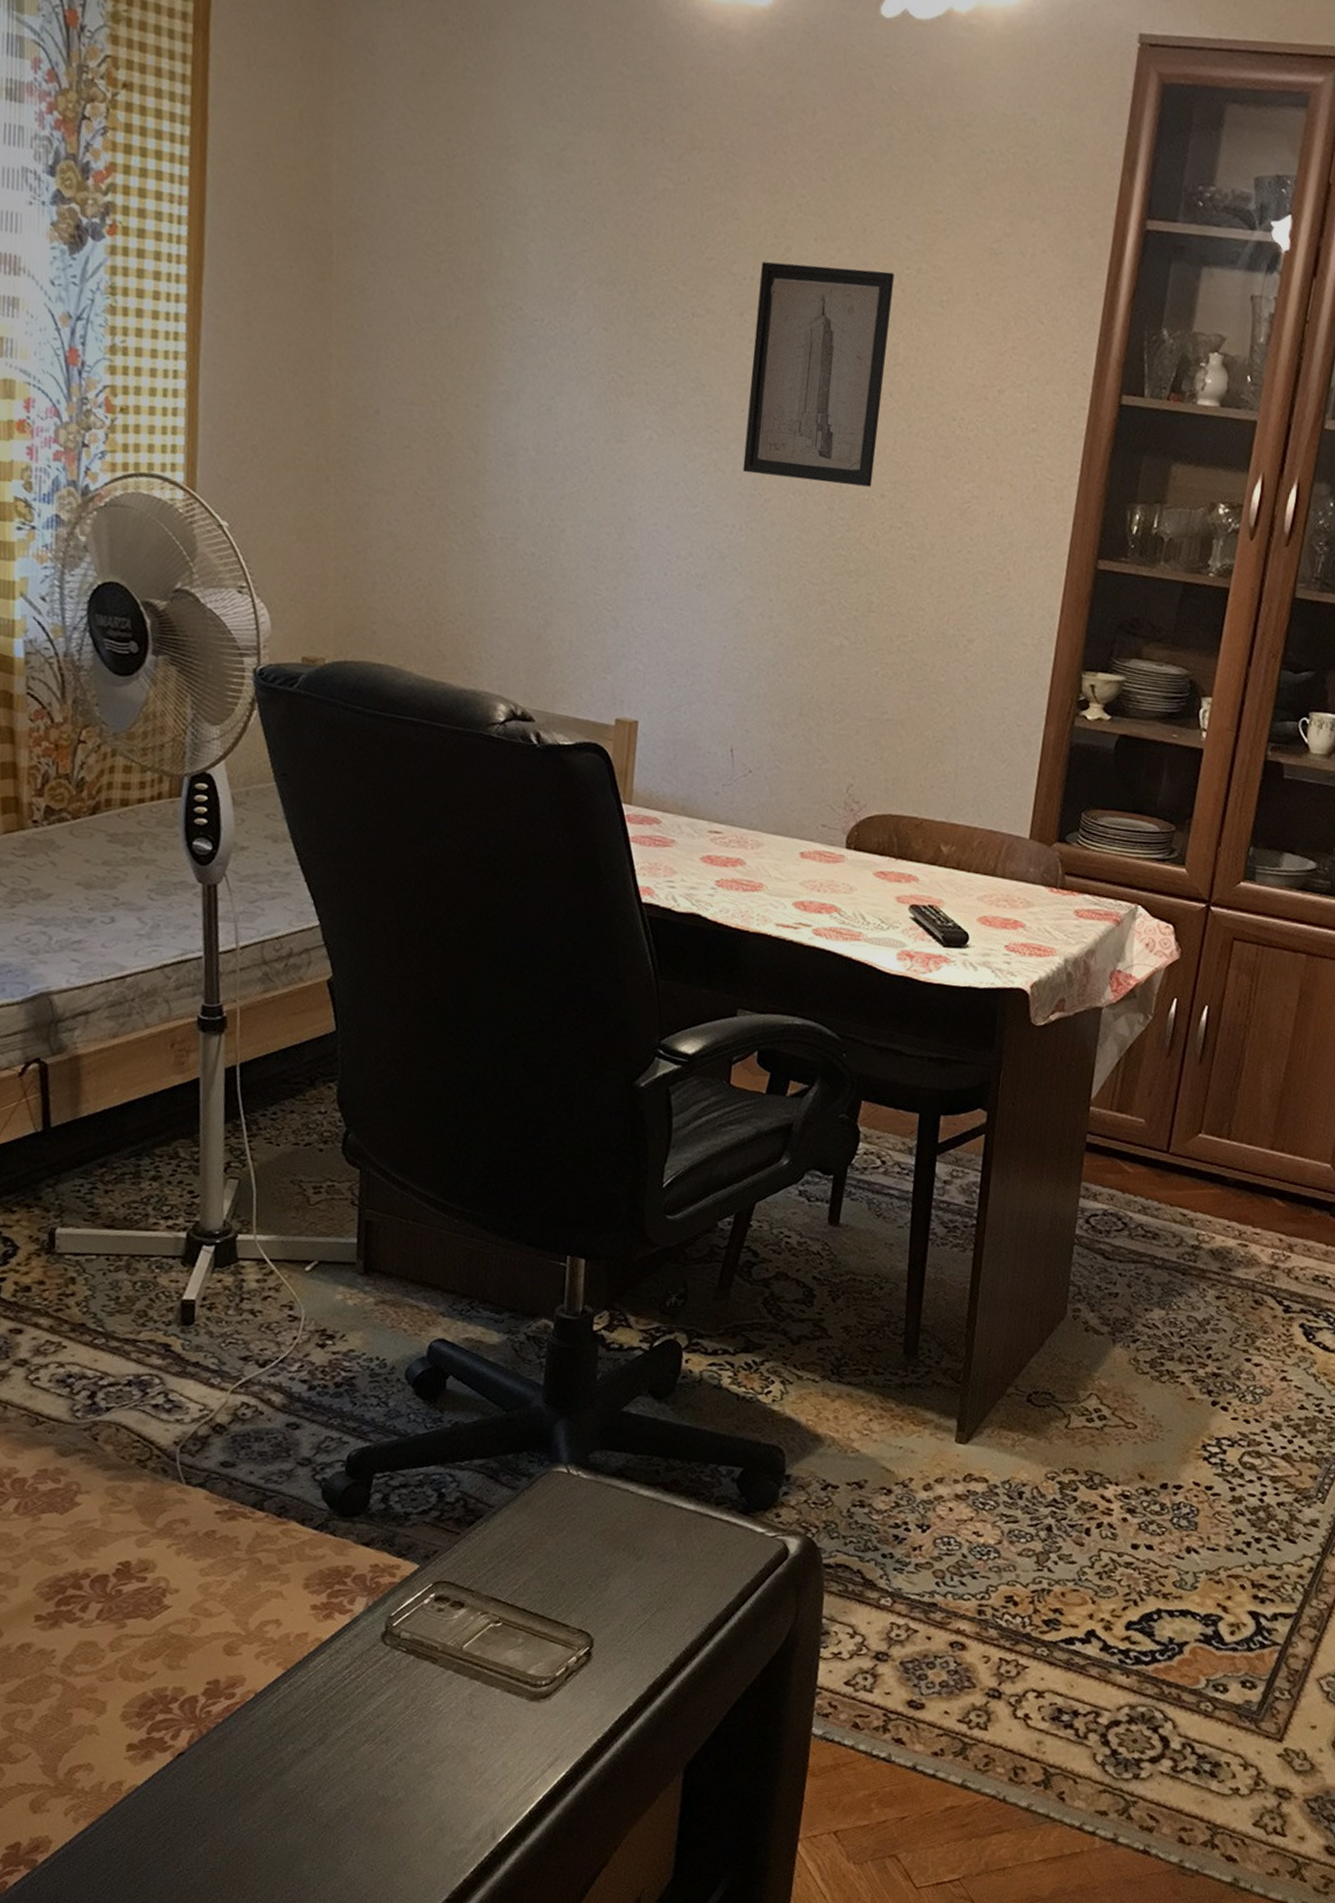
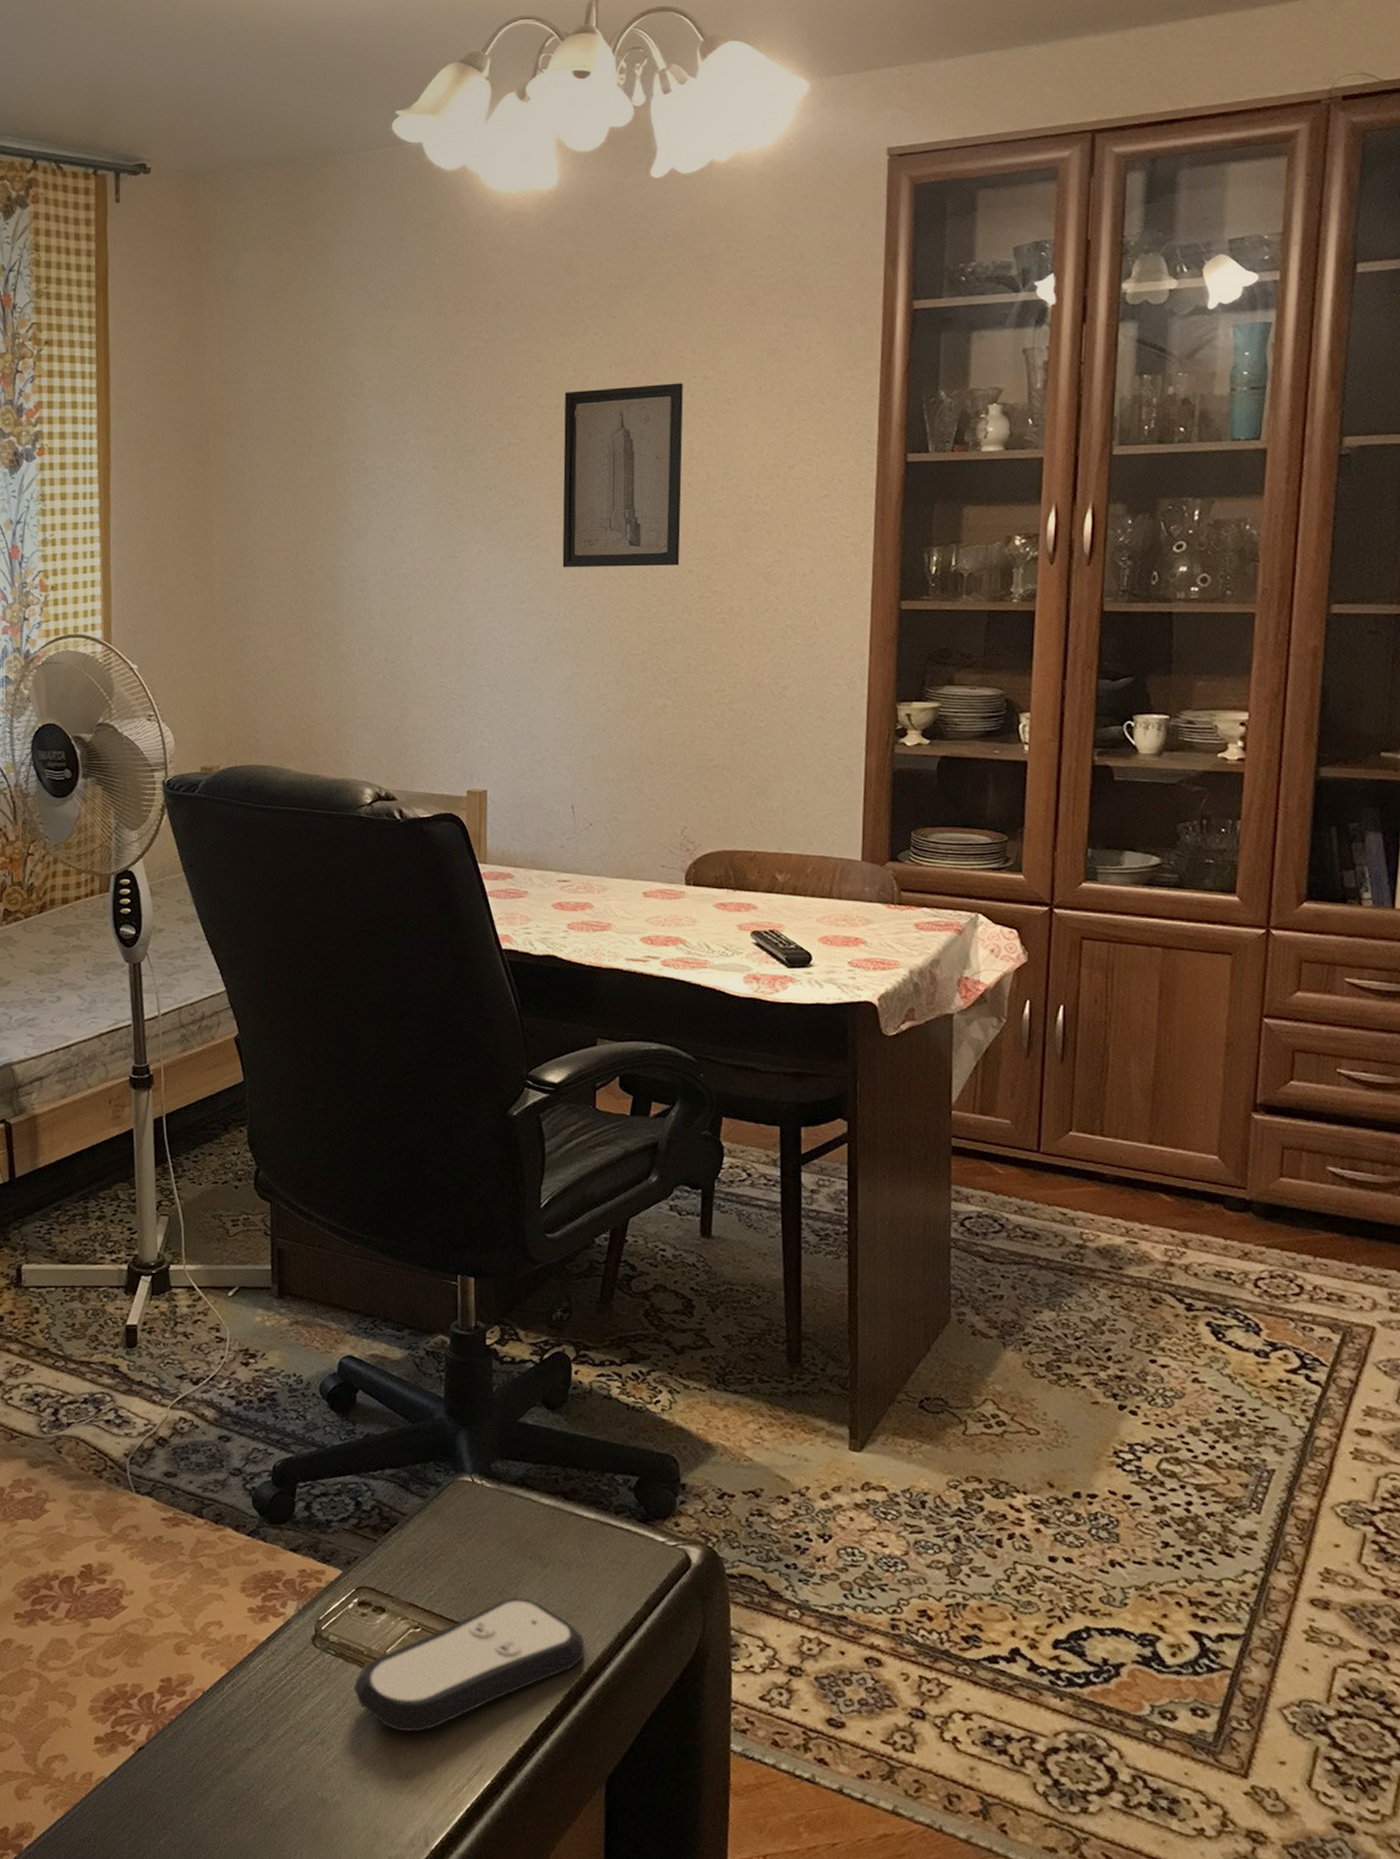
remote control: none [424,1590,674,1728] -> present [353,1598,585,1733]

